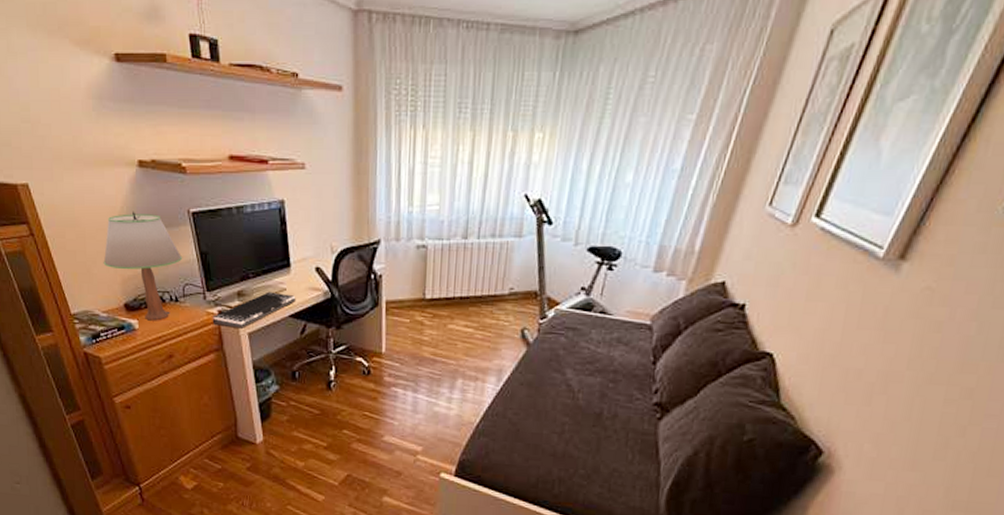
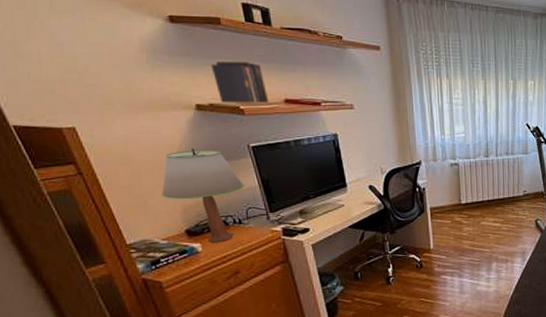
books: none [155,109,212,160] -> present [211,62,269,104]
computer keyboard: present [212,291,296,328] -> none [276,208,354,242]

